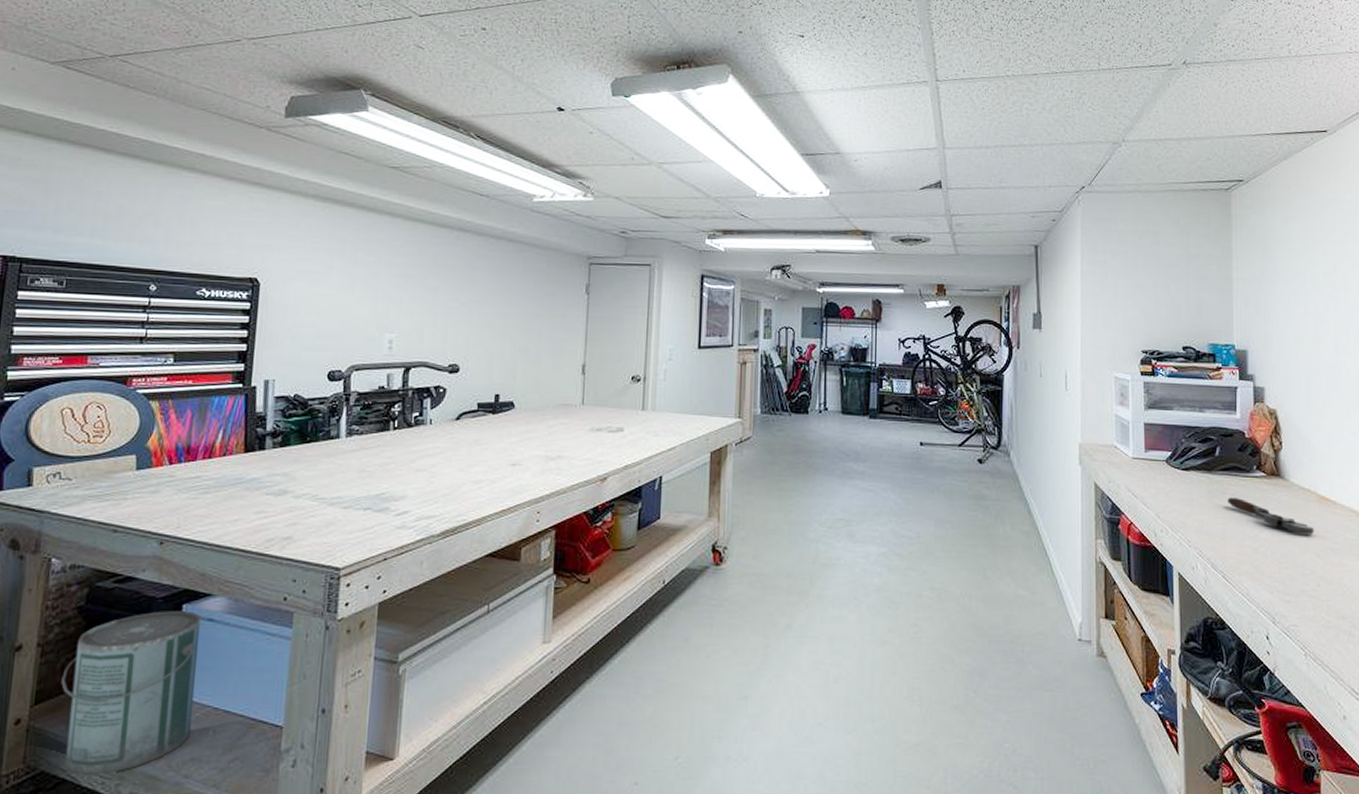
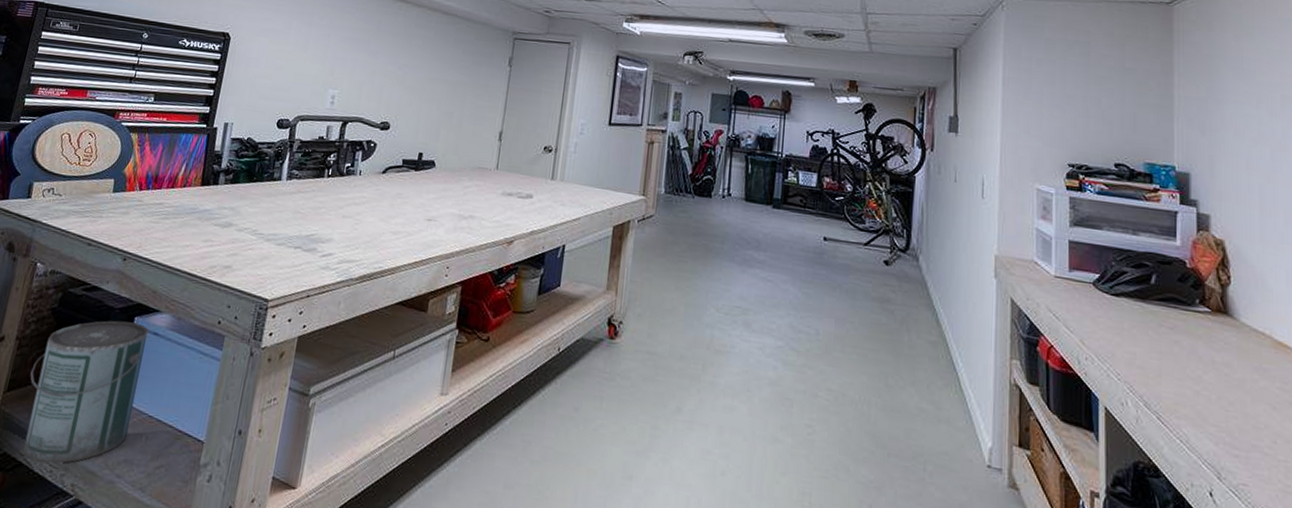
wrench: present [1228,497,1314,535] -> none [1164,330,1269,384]

